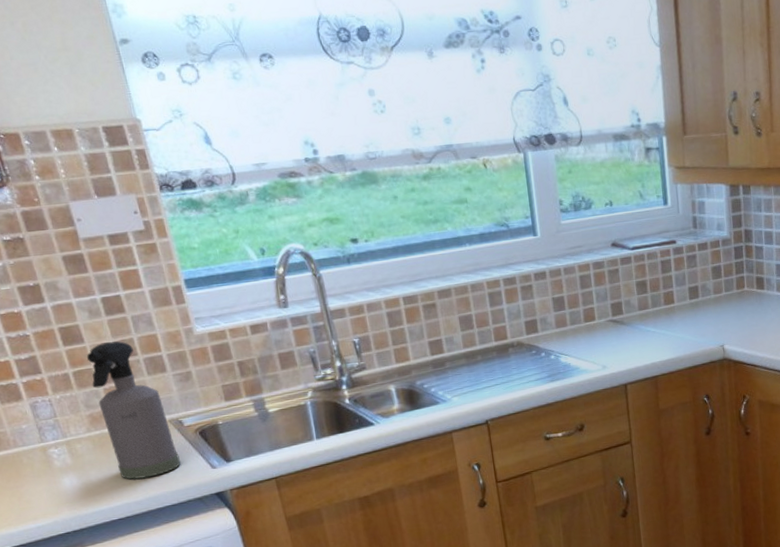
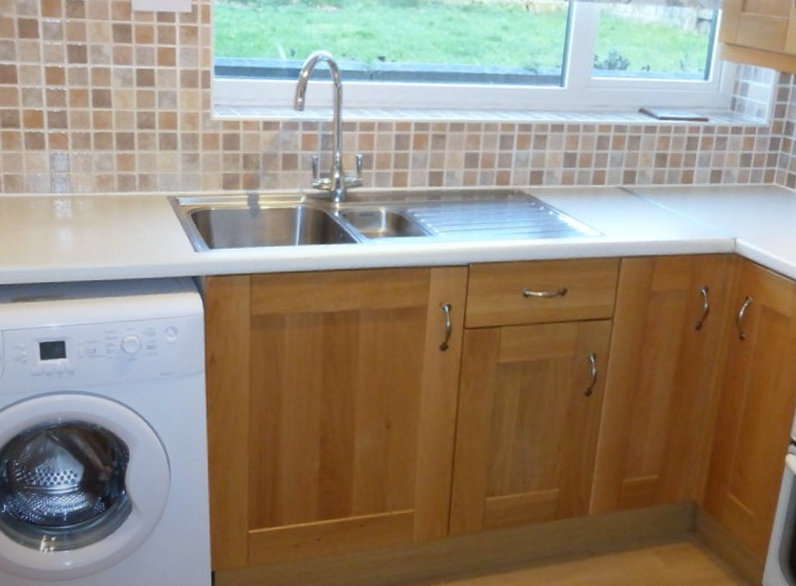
spray bottle: present [86,341,182,480] -> none [108,111,168,247]

